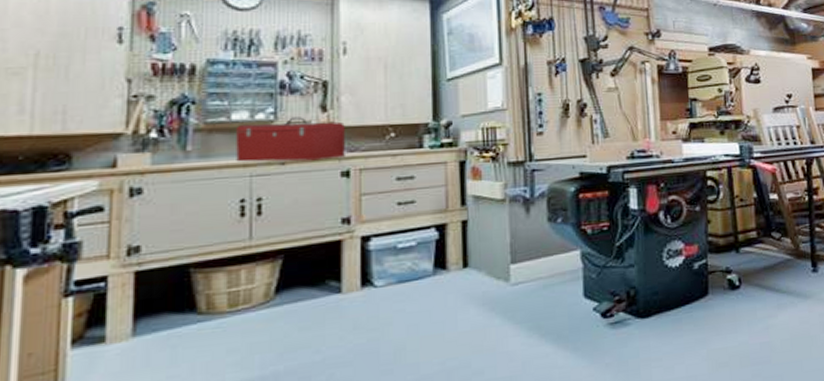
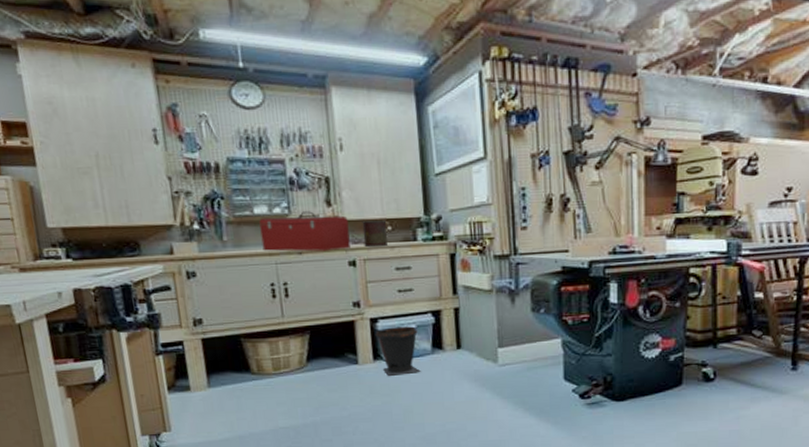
paint can: none [361,126,390,156] -> present [362,220,389,248]
bucket: none [366,244,419,305] -> present [375,326,421,376]

